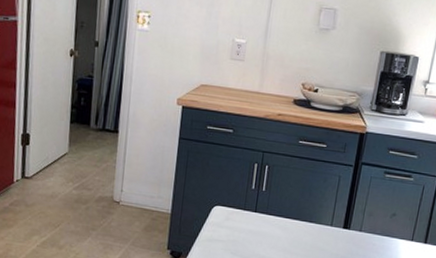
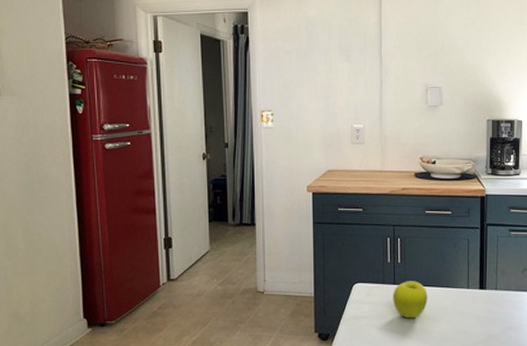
fruit: none [251,210,289,249] -> present [393,281,428,319]

